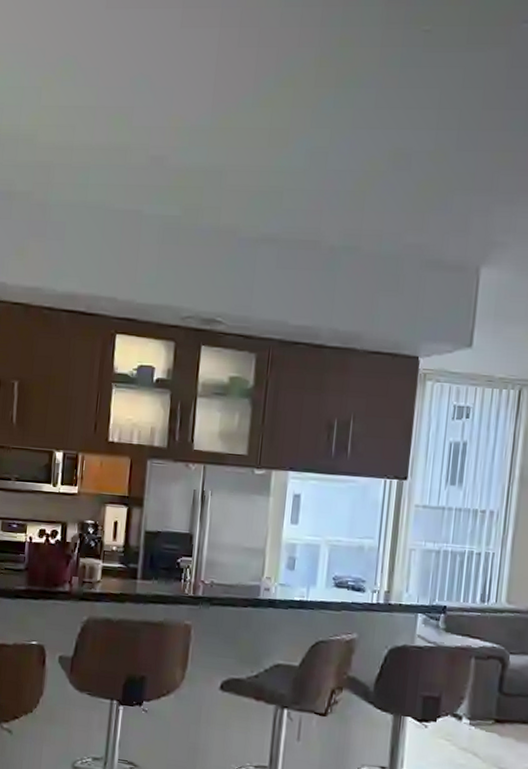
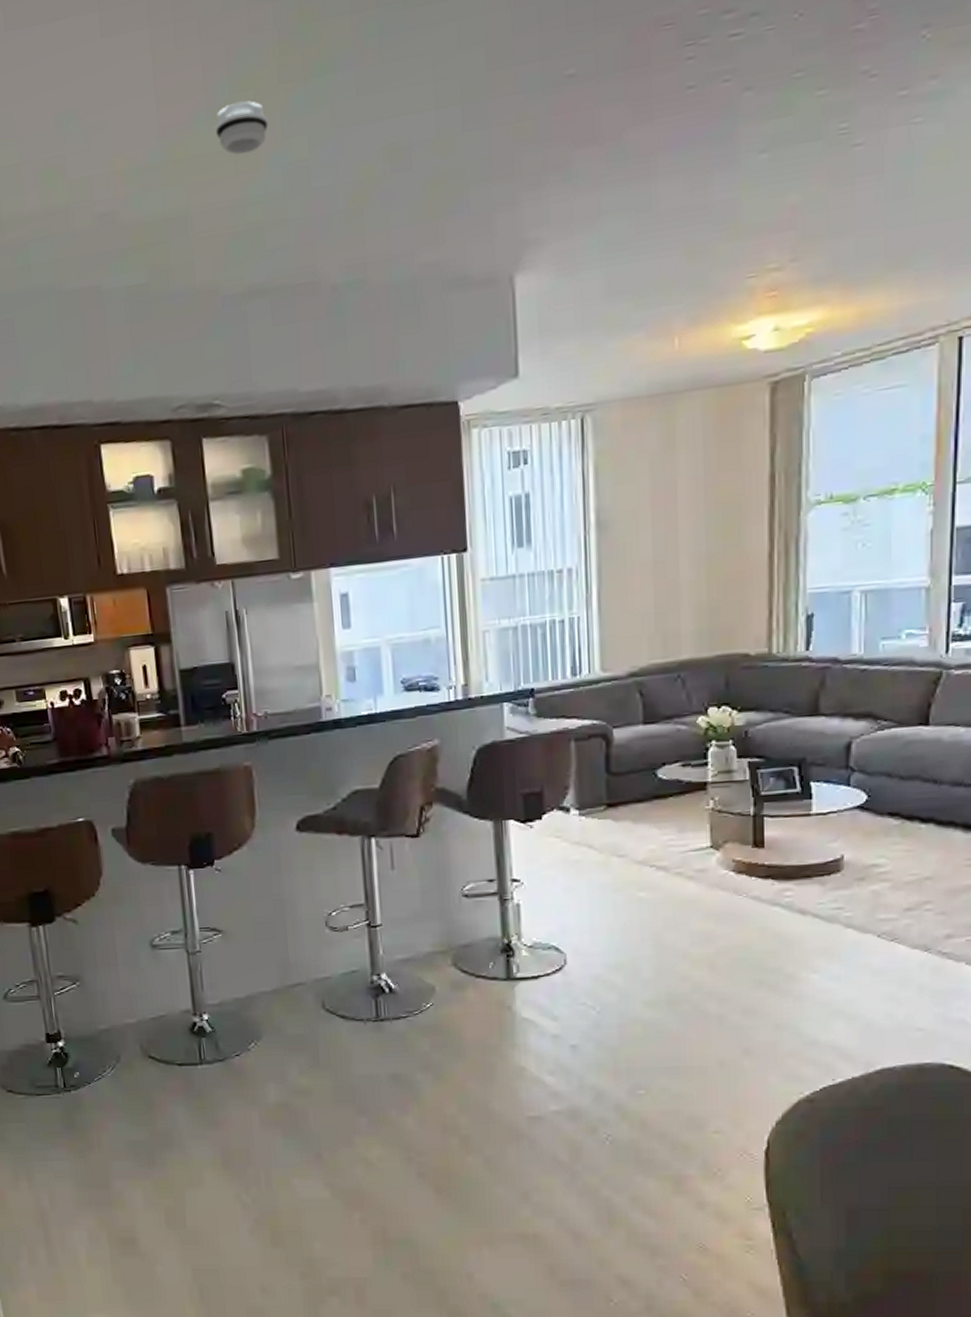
smoke detector: none [257,95,302,133] -> present [215,101,269,155]

